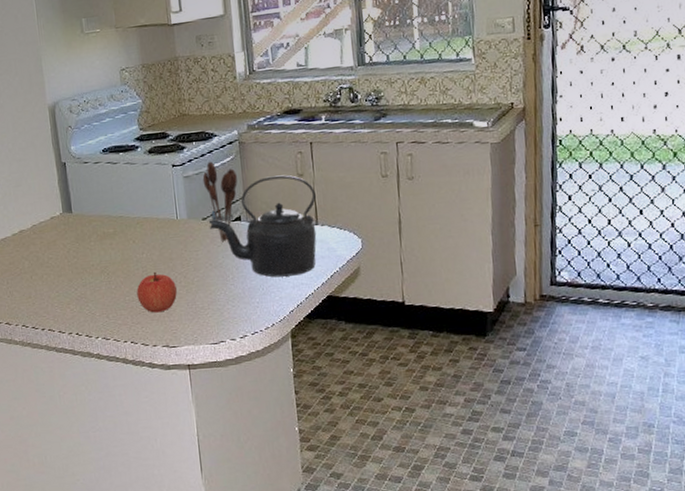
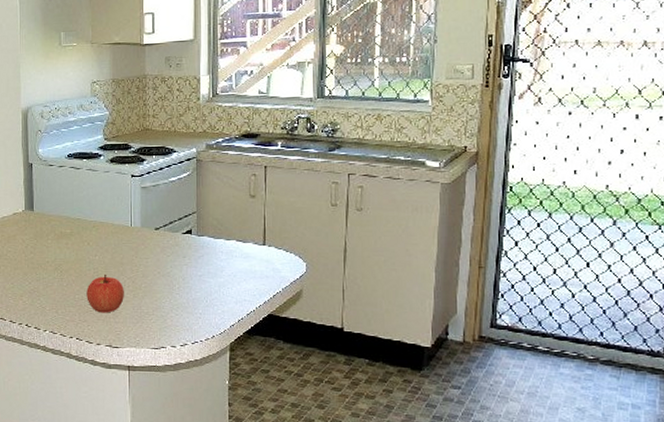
utensil holder: present [202,161,238,243] -> none [159,175,191,253]
kettle: present [208,175,317,277] -> none [160,194,265,292]

